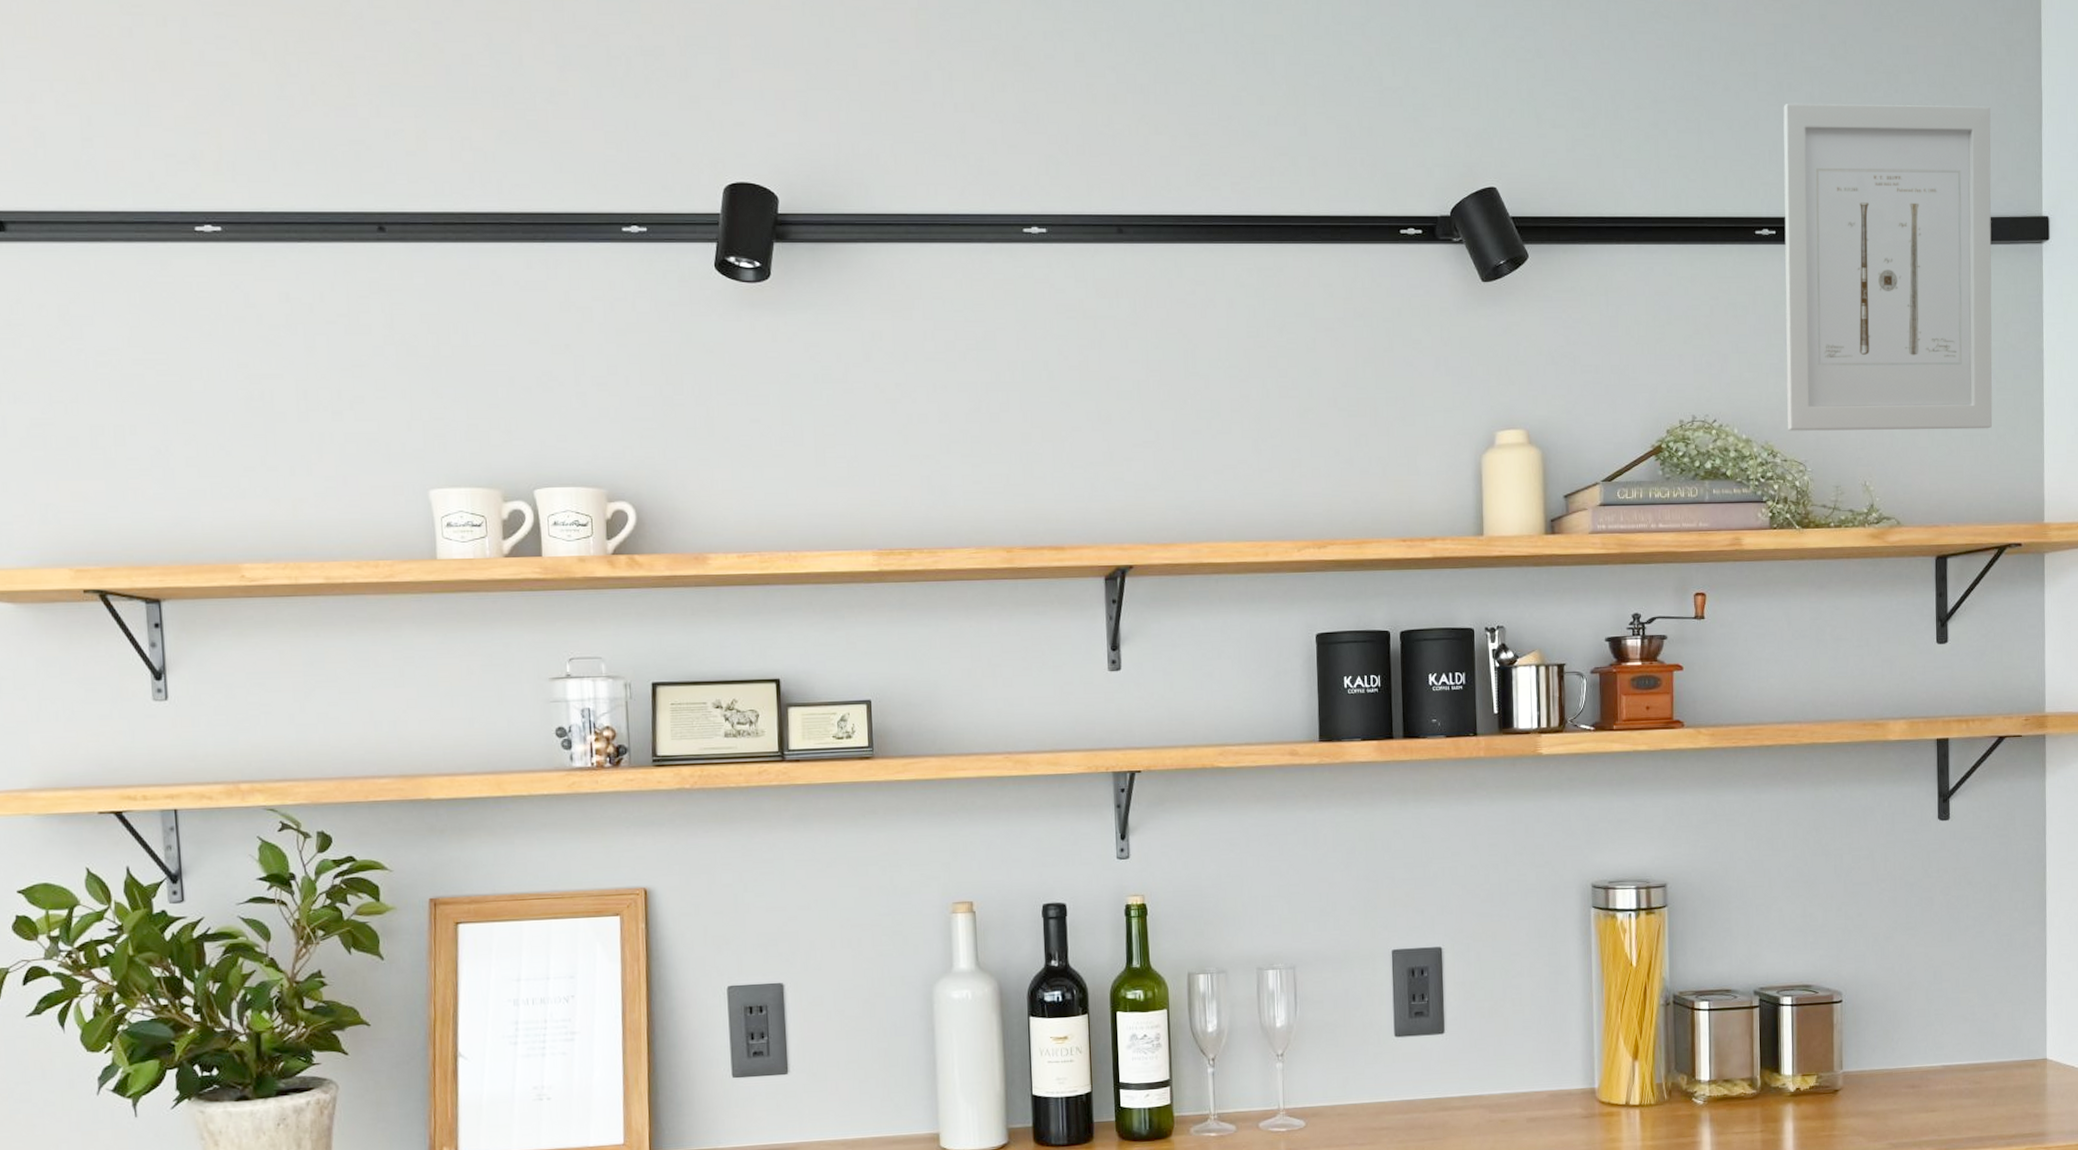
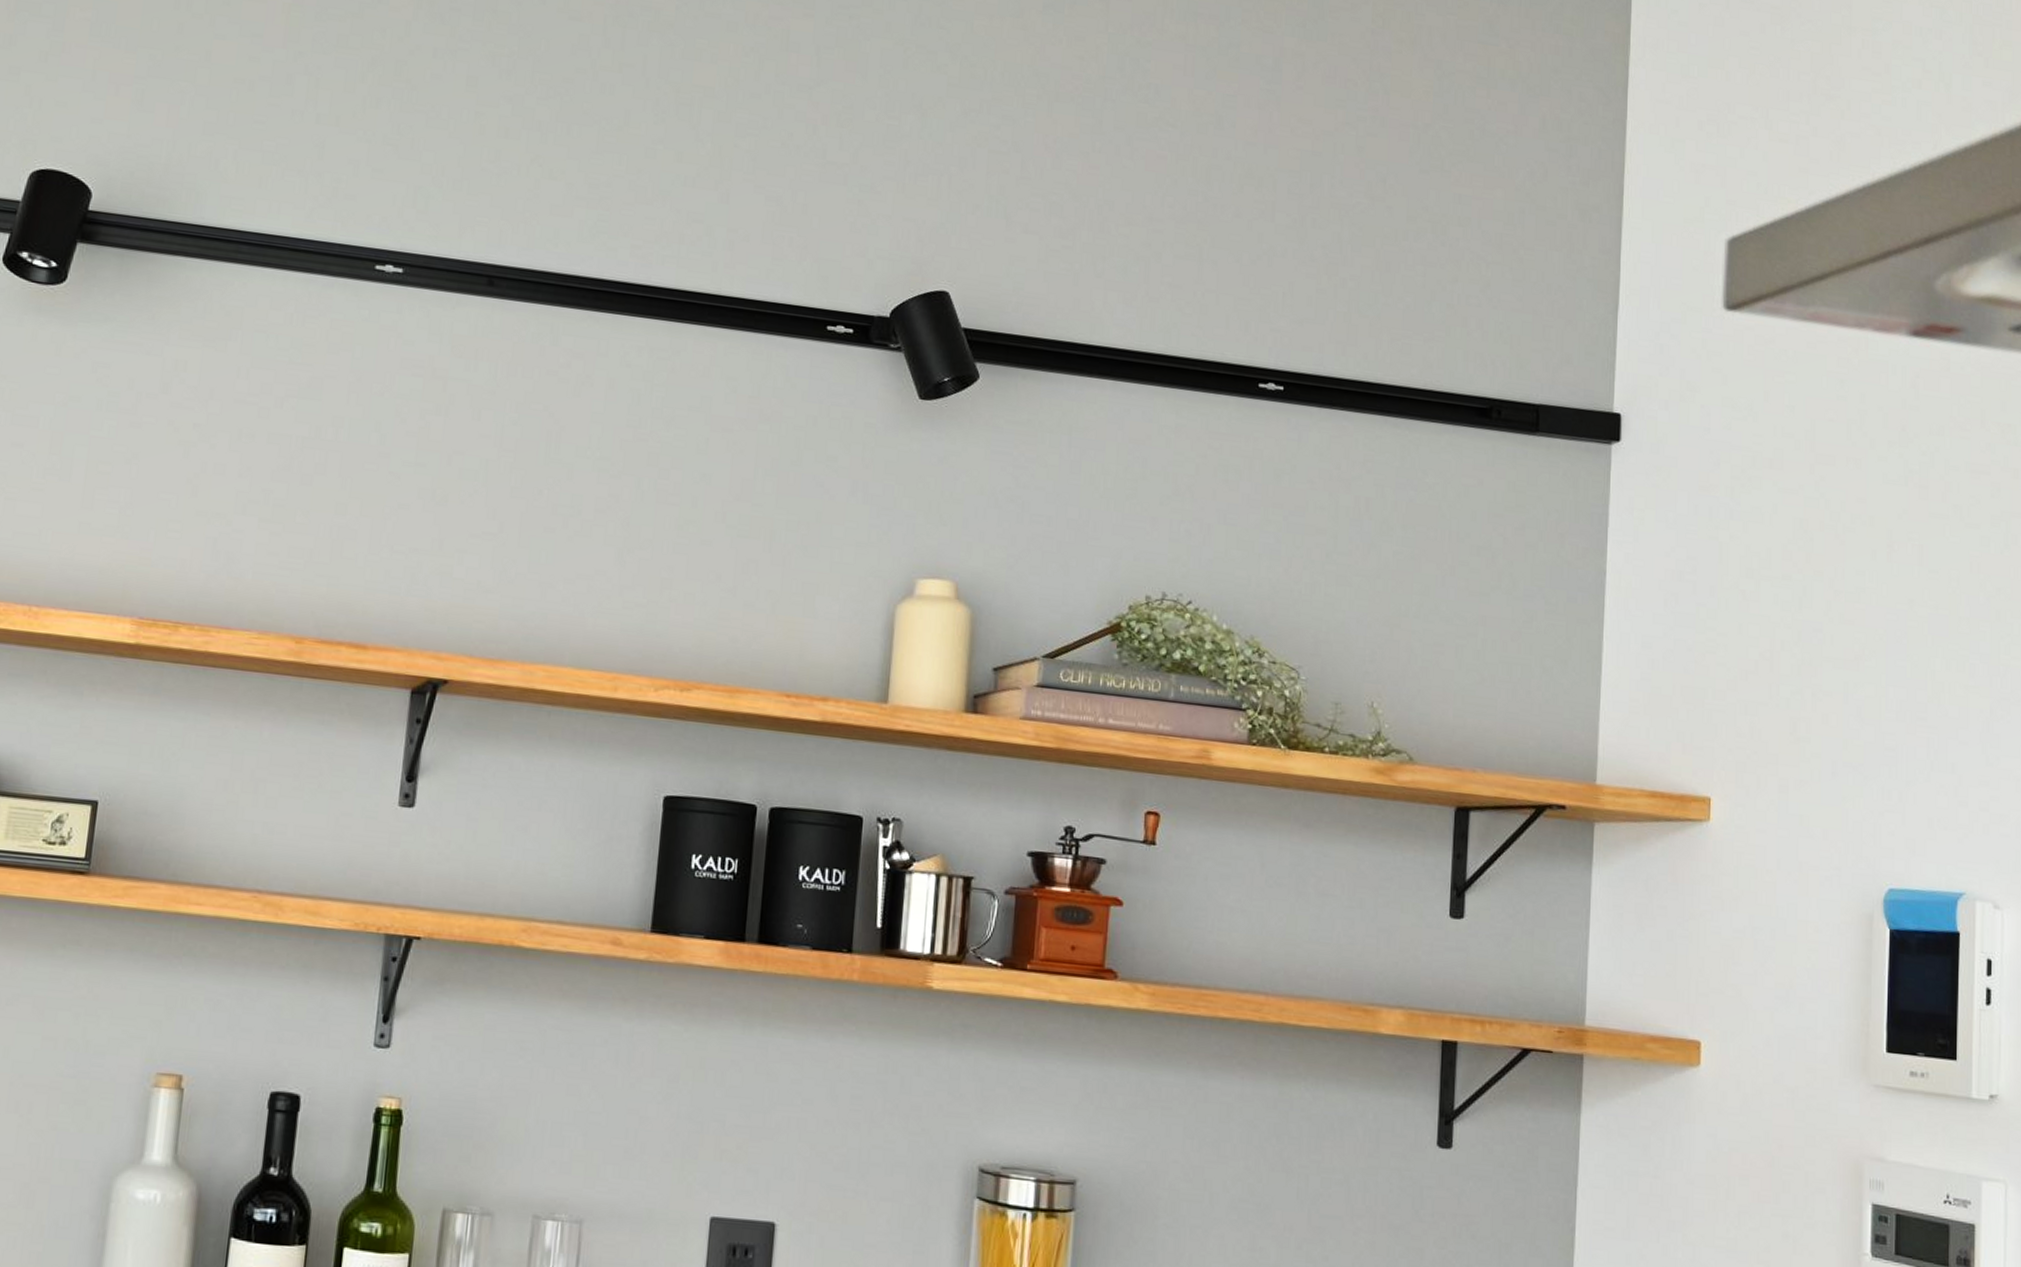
wall art: present [1783,103,1993,431] -> none [1279,241,1556,659]

